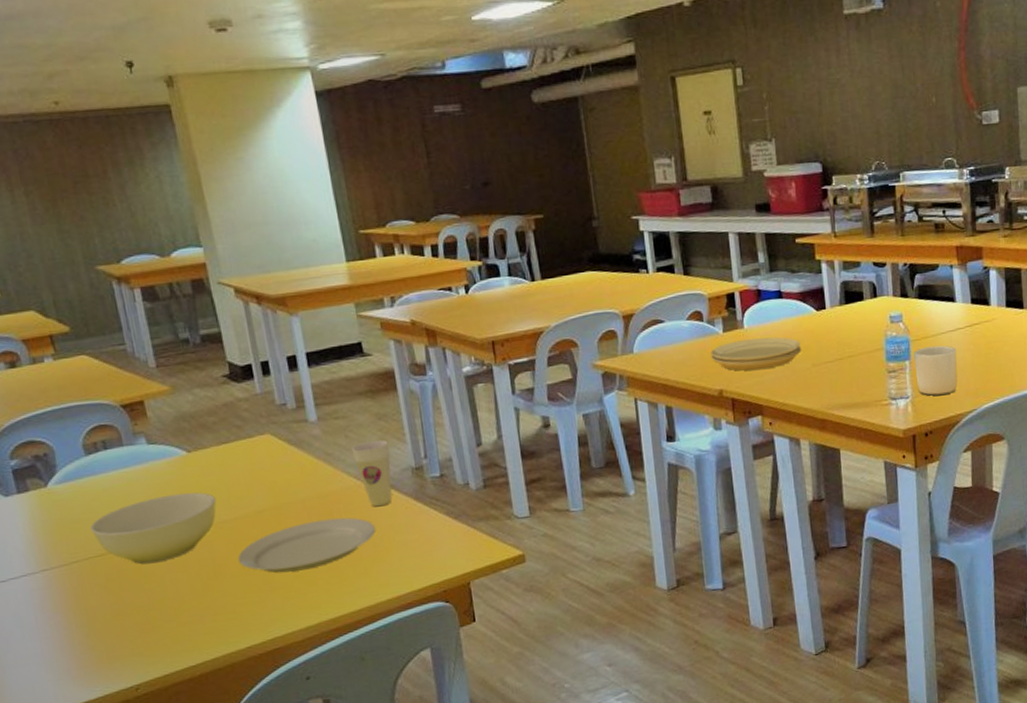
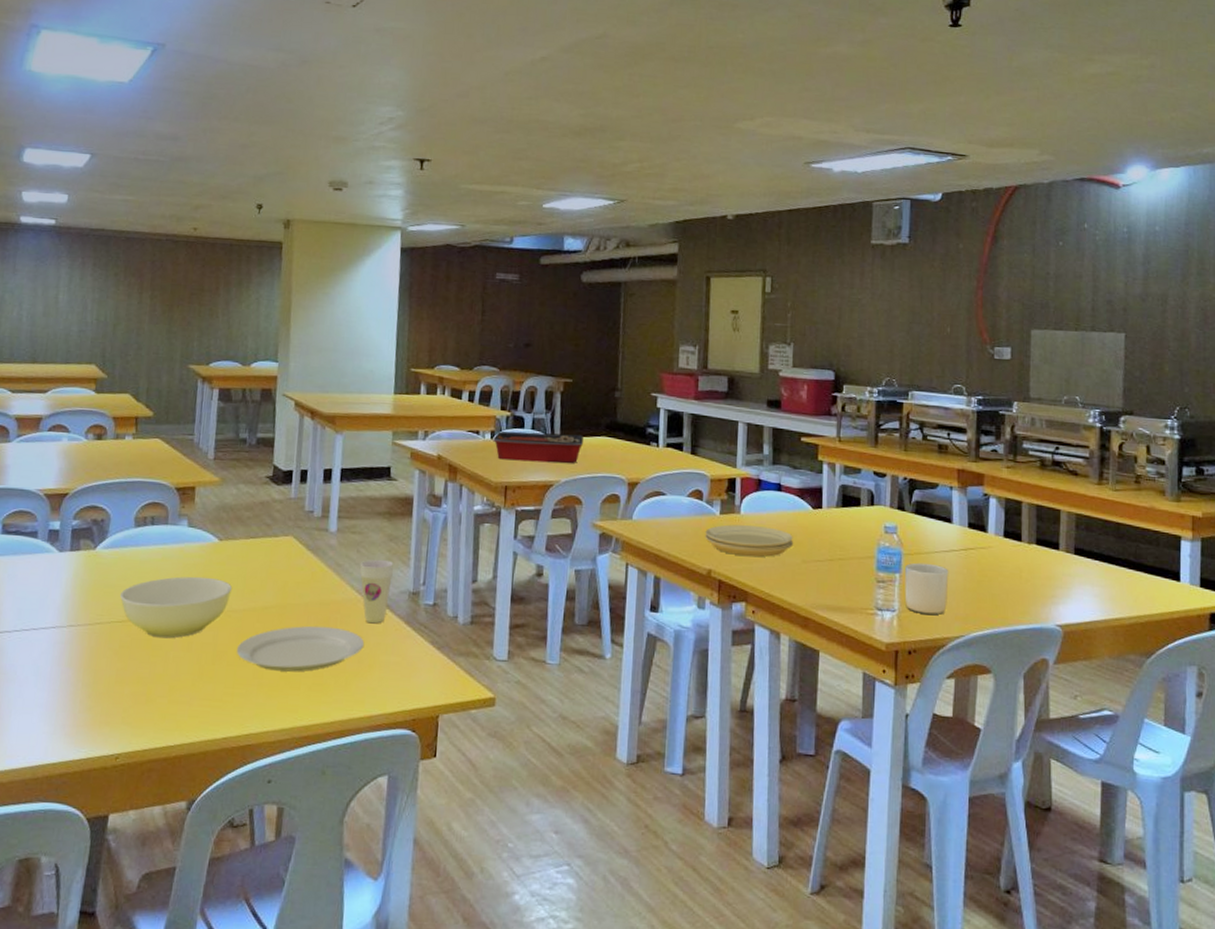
tray: none [468,273,567,314] -> present [493,431,583,463]

